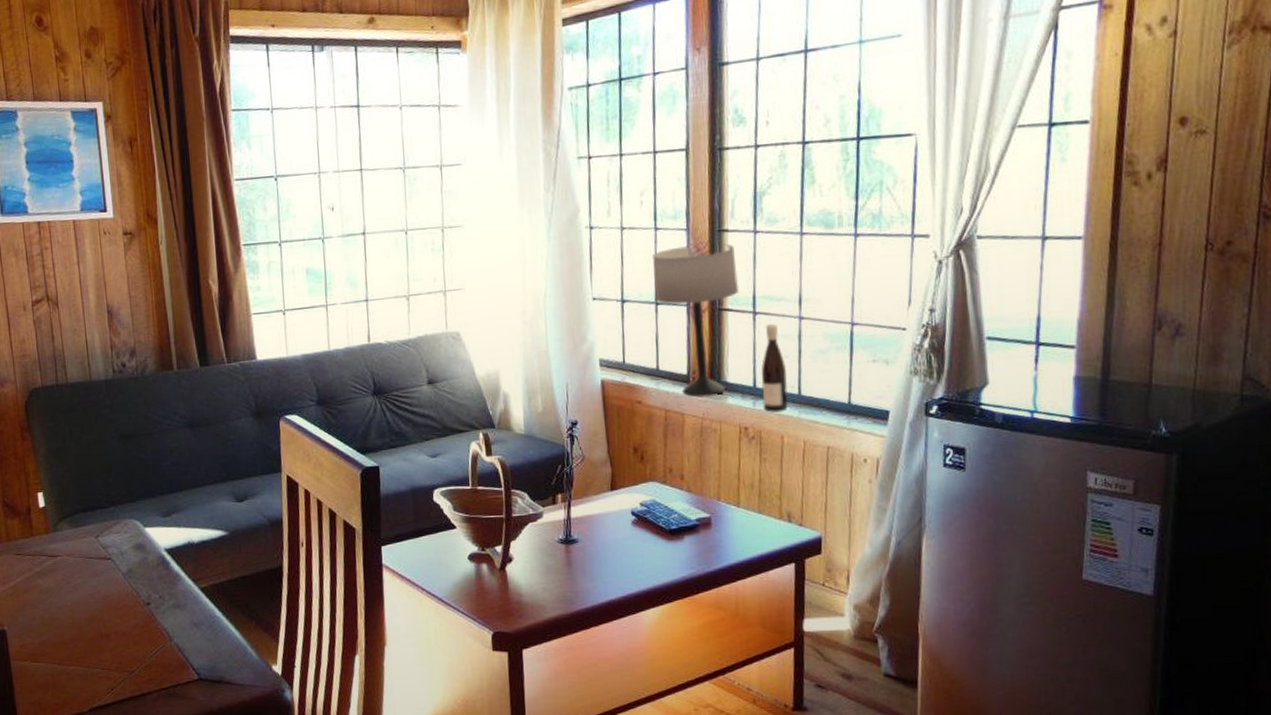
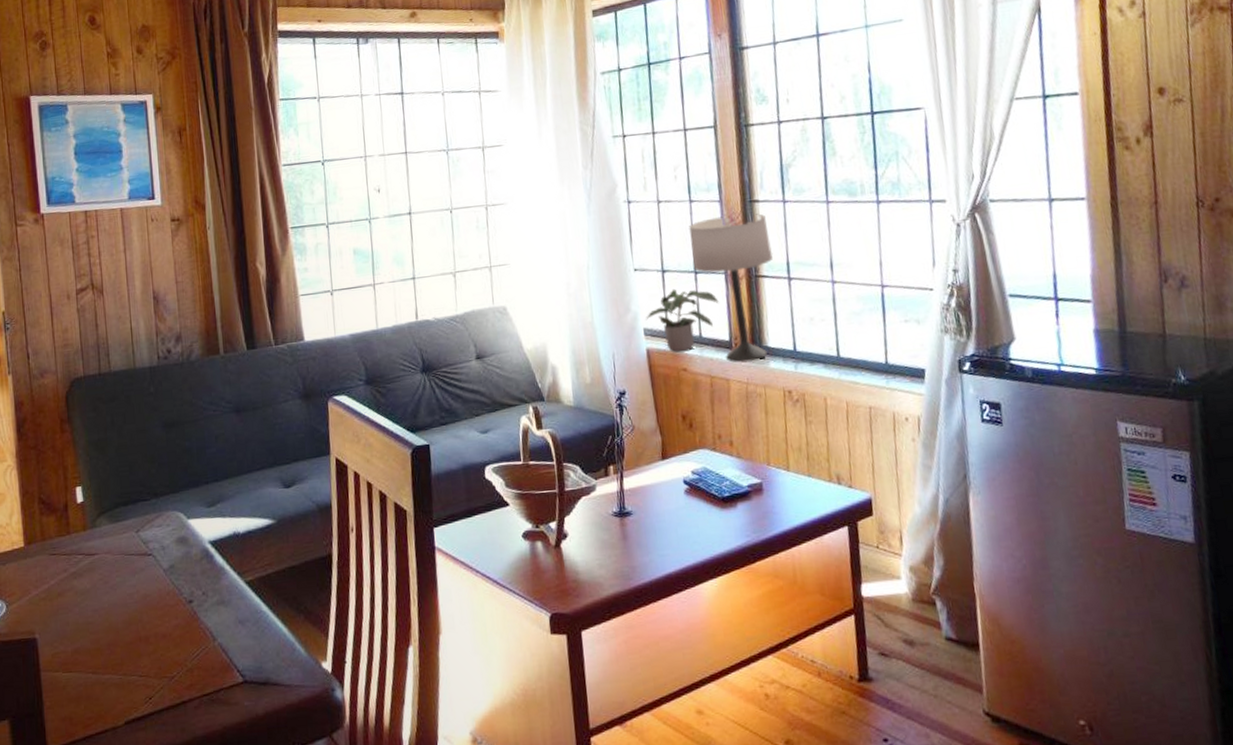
potted plant: none [602,319,679,386] -> present [646,288,719,354]
bottle: present [761,323,788,413] -> none [800,288,829,376]

